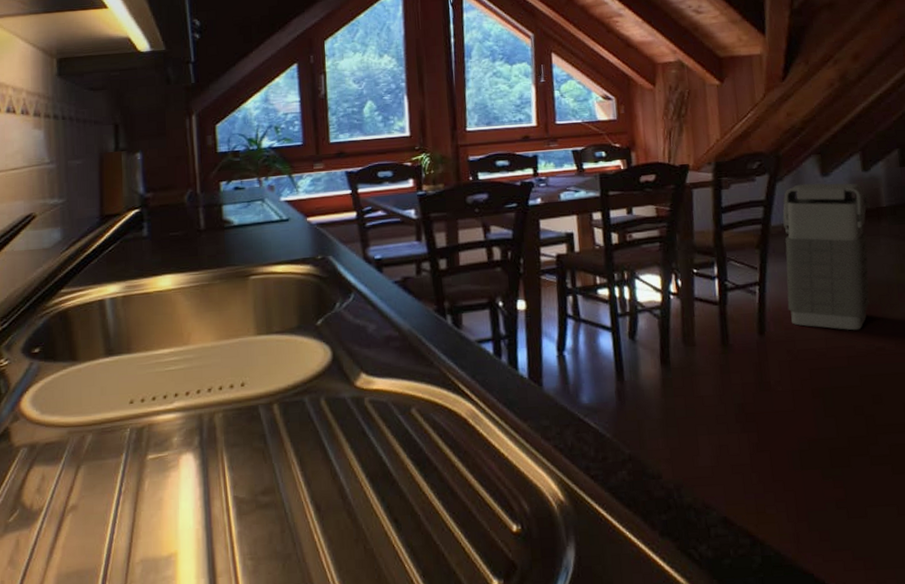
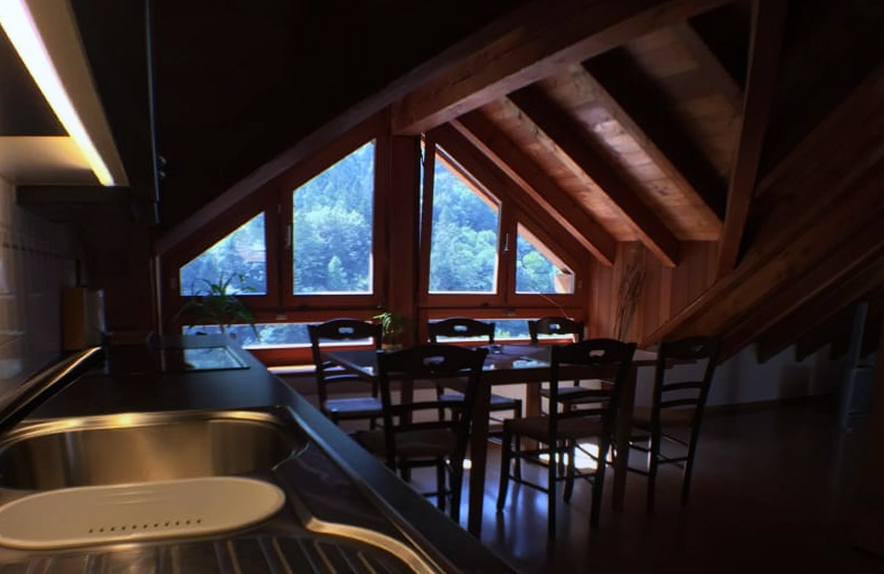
grenade: present [783,183,871,331] -> none [710,369,799,506]

